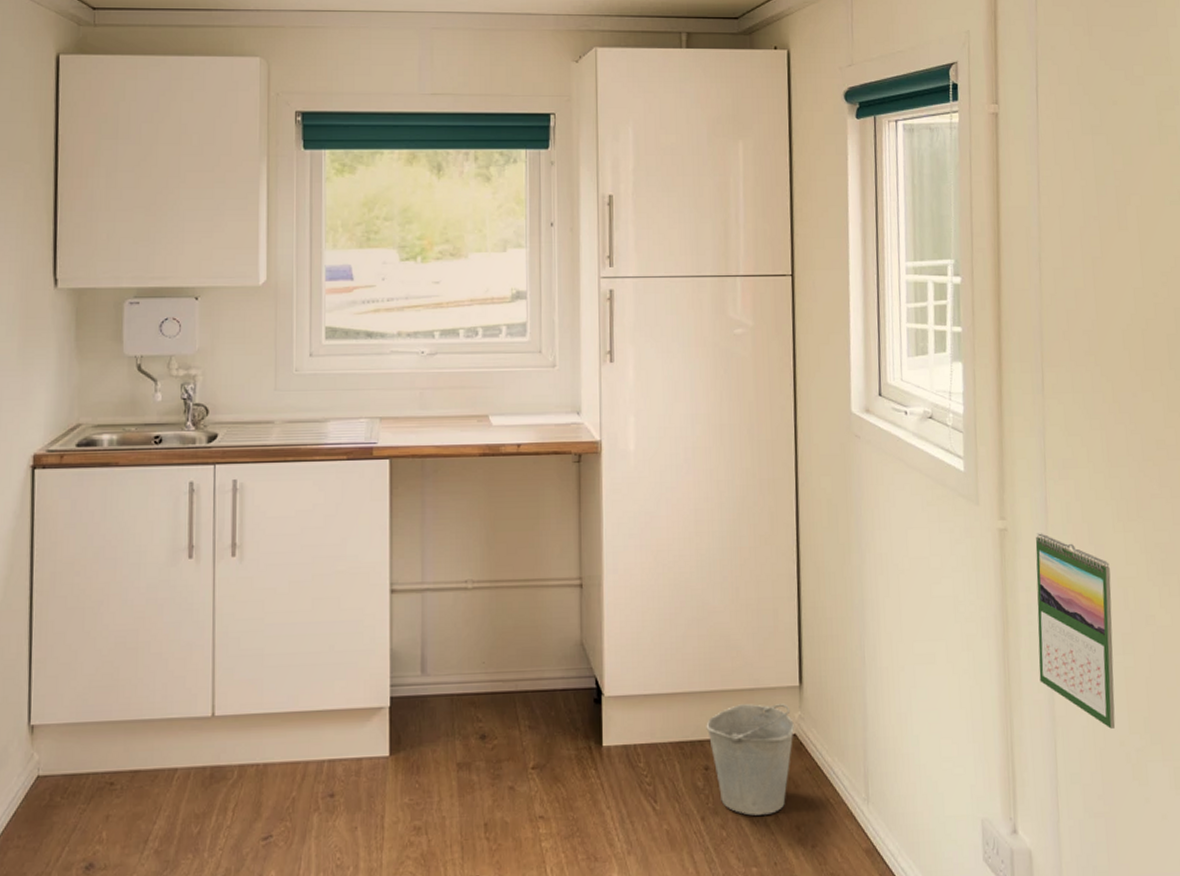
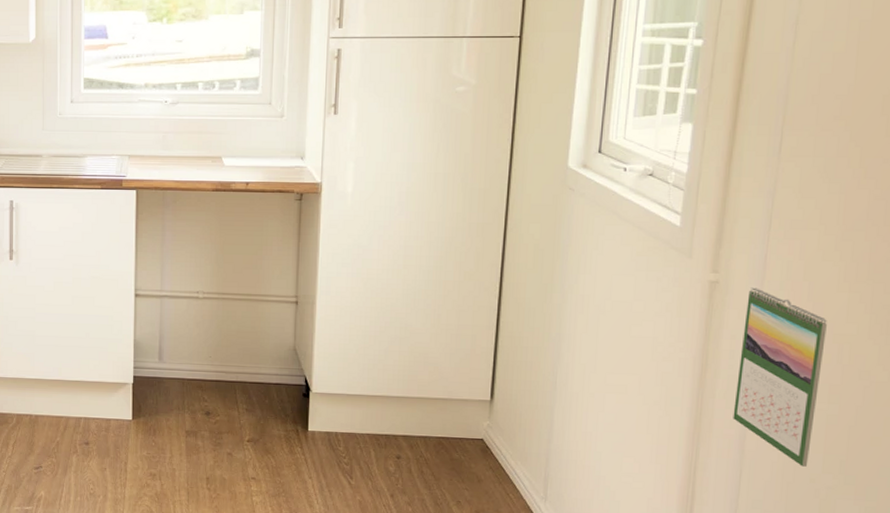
bucket: present [706,704,794,816] -> none [400,410,482,500]

